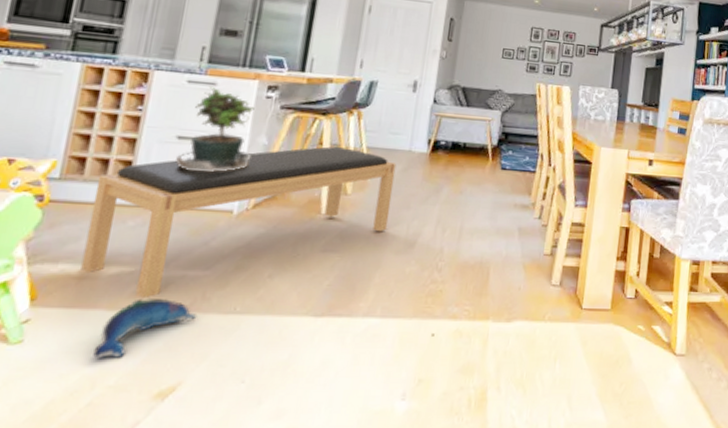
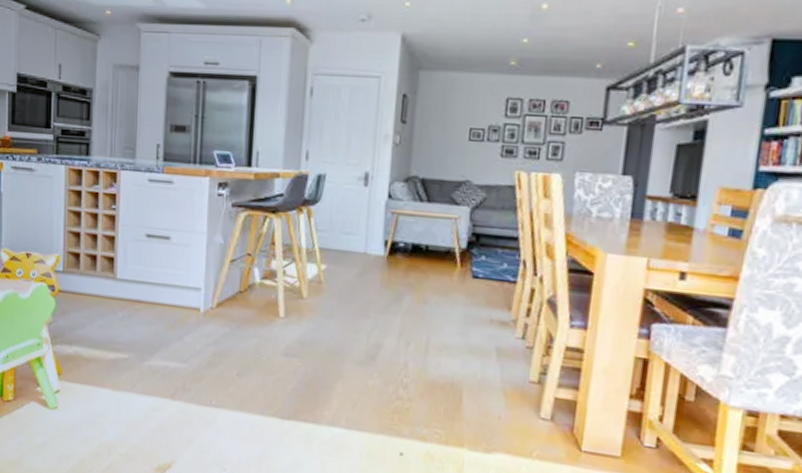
bench: present [81,146,397,297] -> none [88,246,352,383]
plush toy: present [91,299,197,358] -> none [105,383,181,432]
potted plant: present [176,86,255,172] -> none [148,184,210,270]

